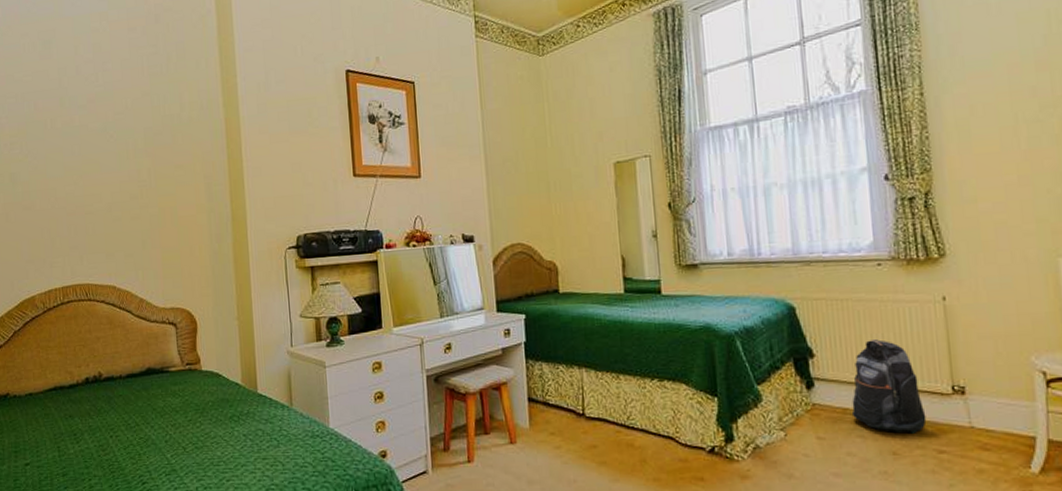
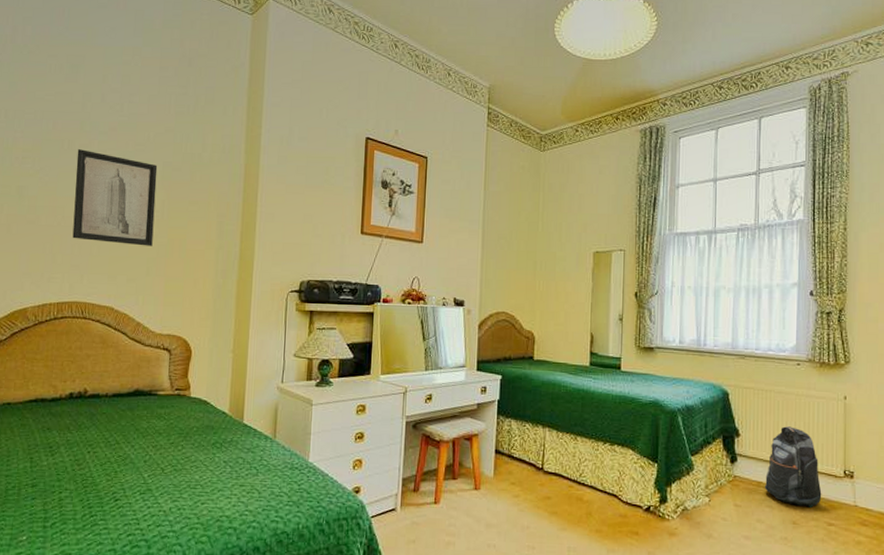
wall art: none [60,126,145,220] -> present [72,149,158,246]

